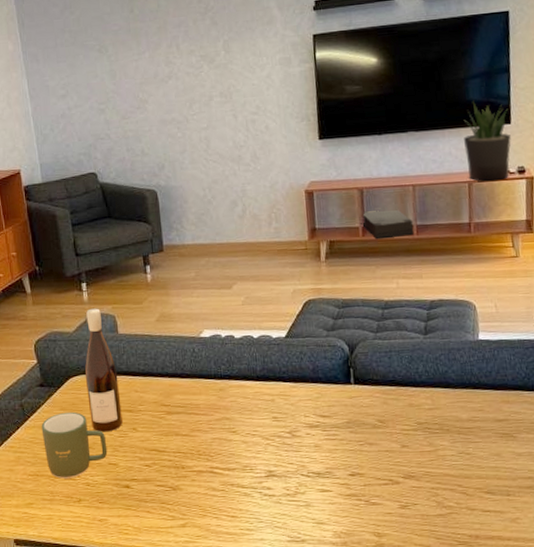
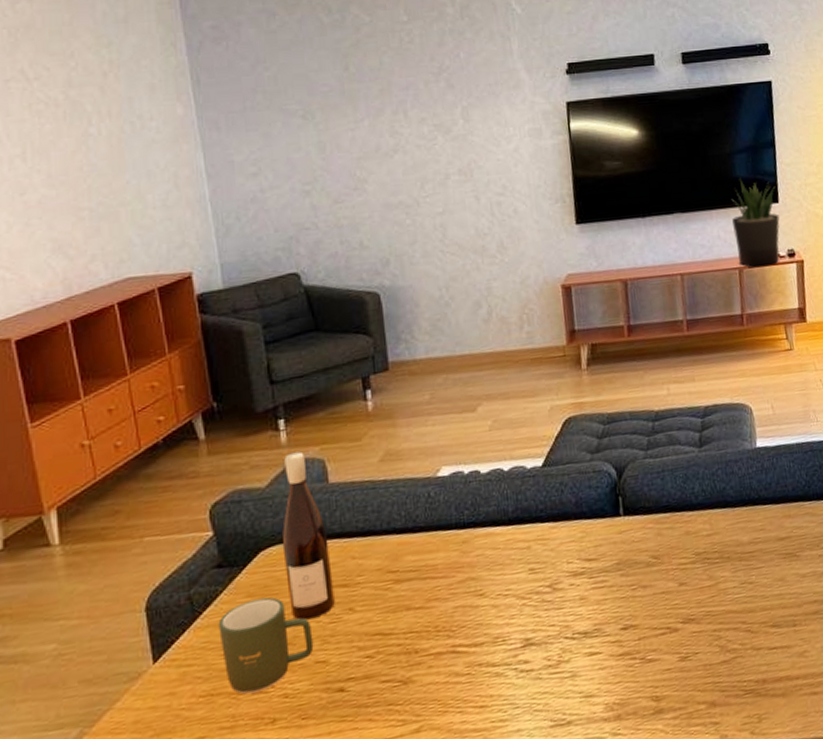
game console: present [361,208,414,240] -> none [626,301,685,339]

